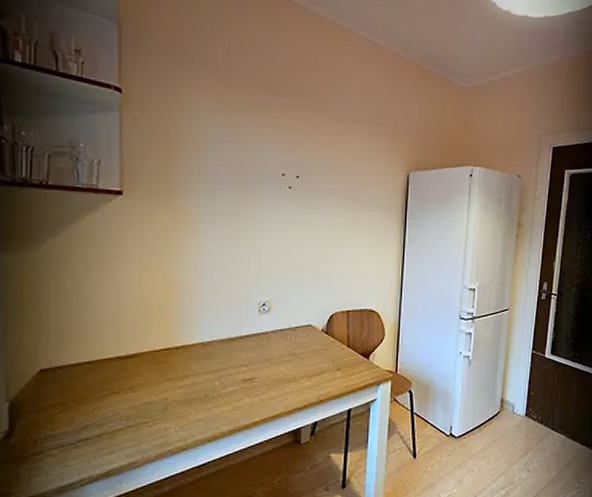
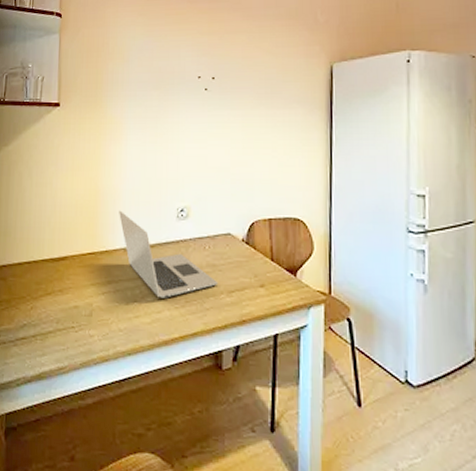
laptop: none [196,306,299,387] -> present [119,210,219,298]

